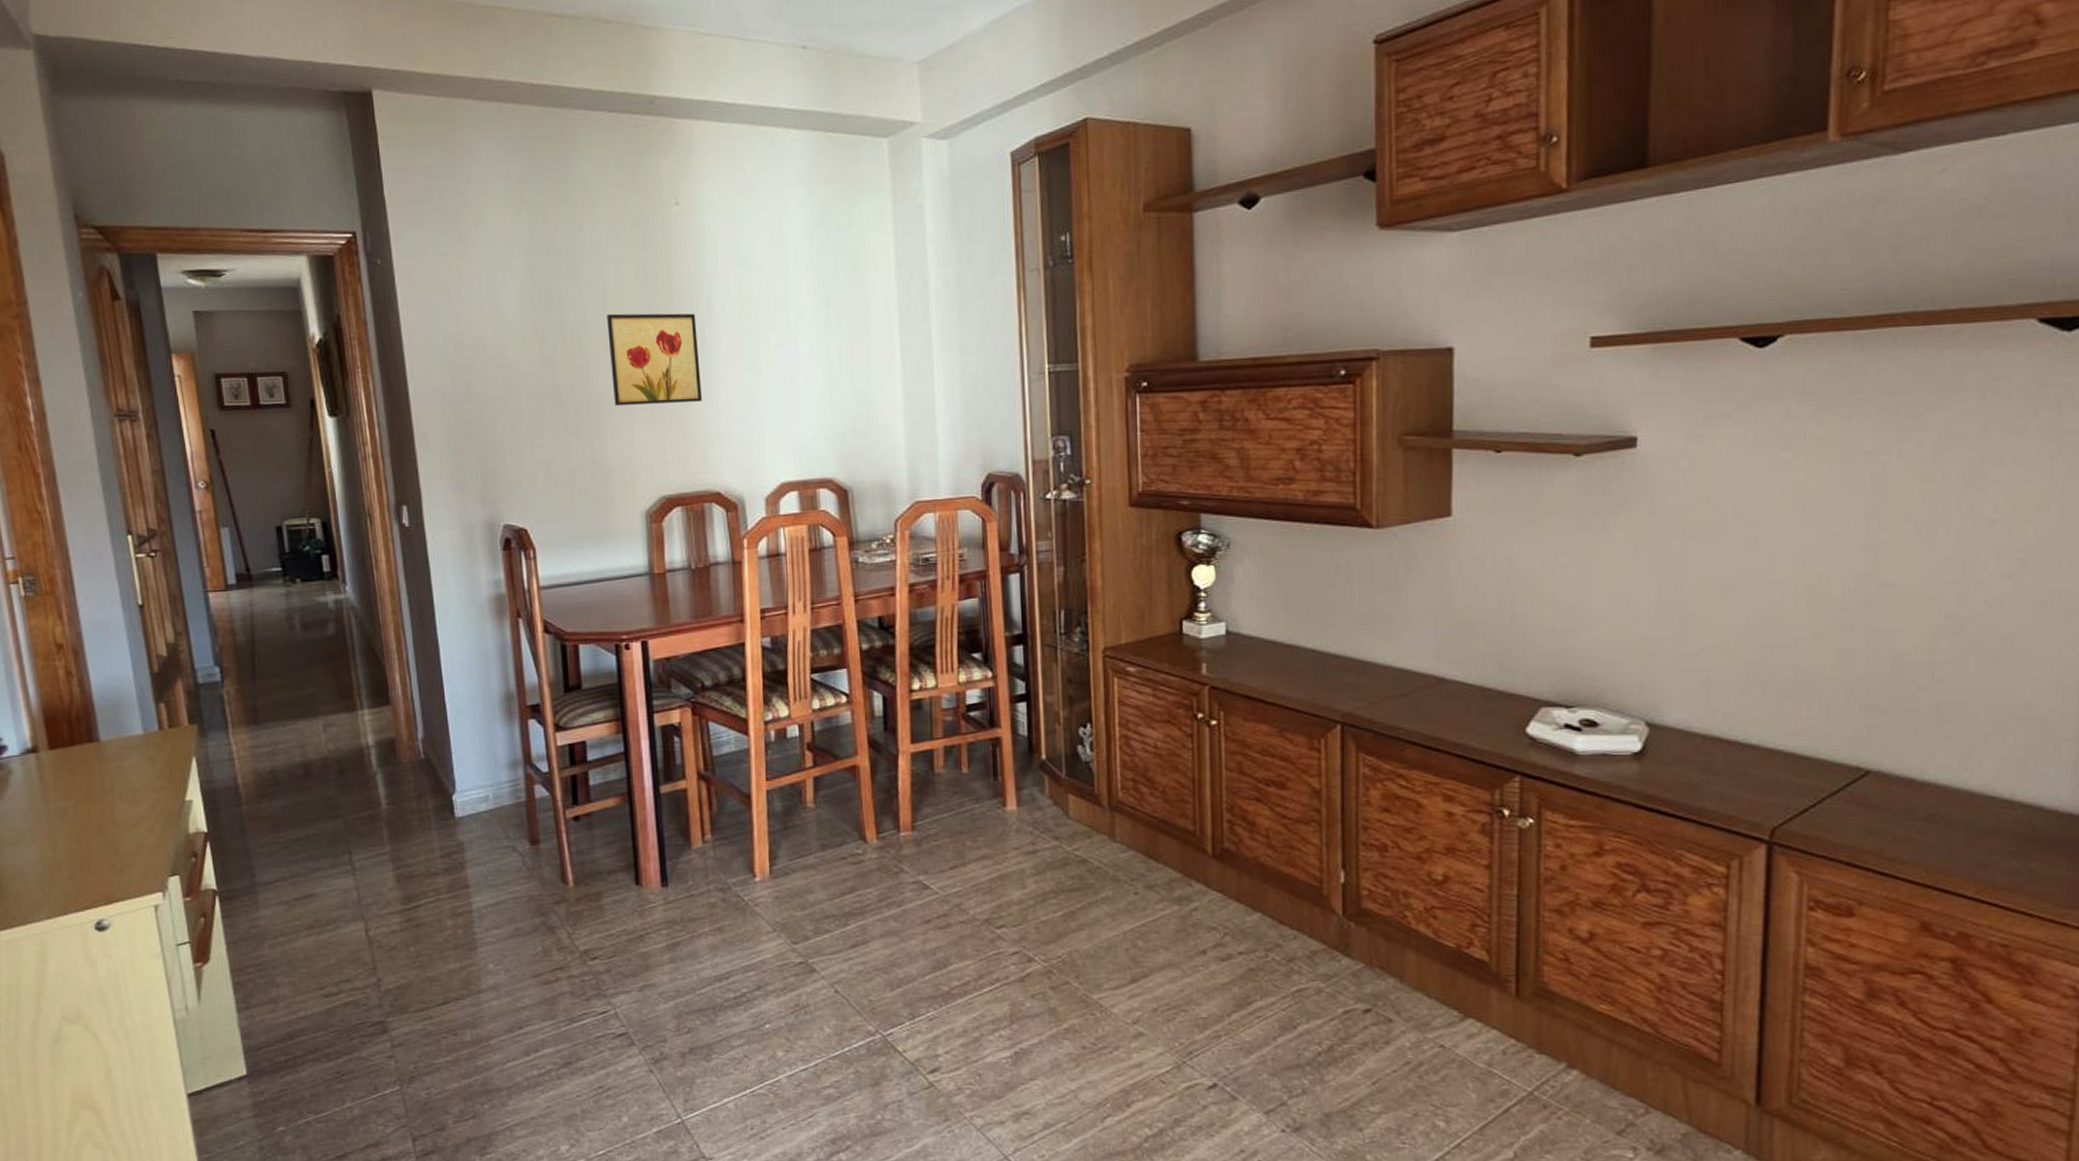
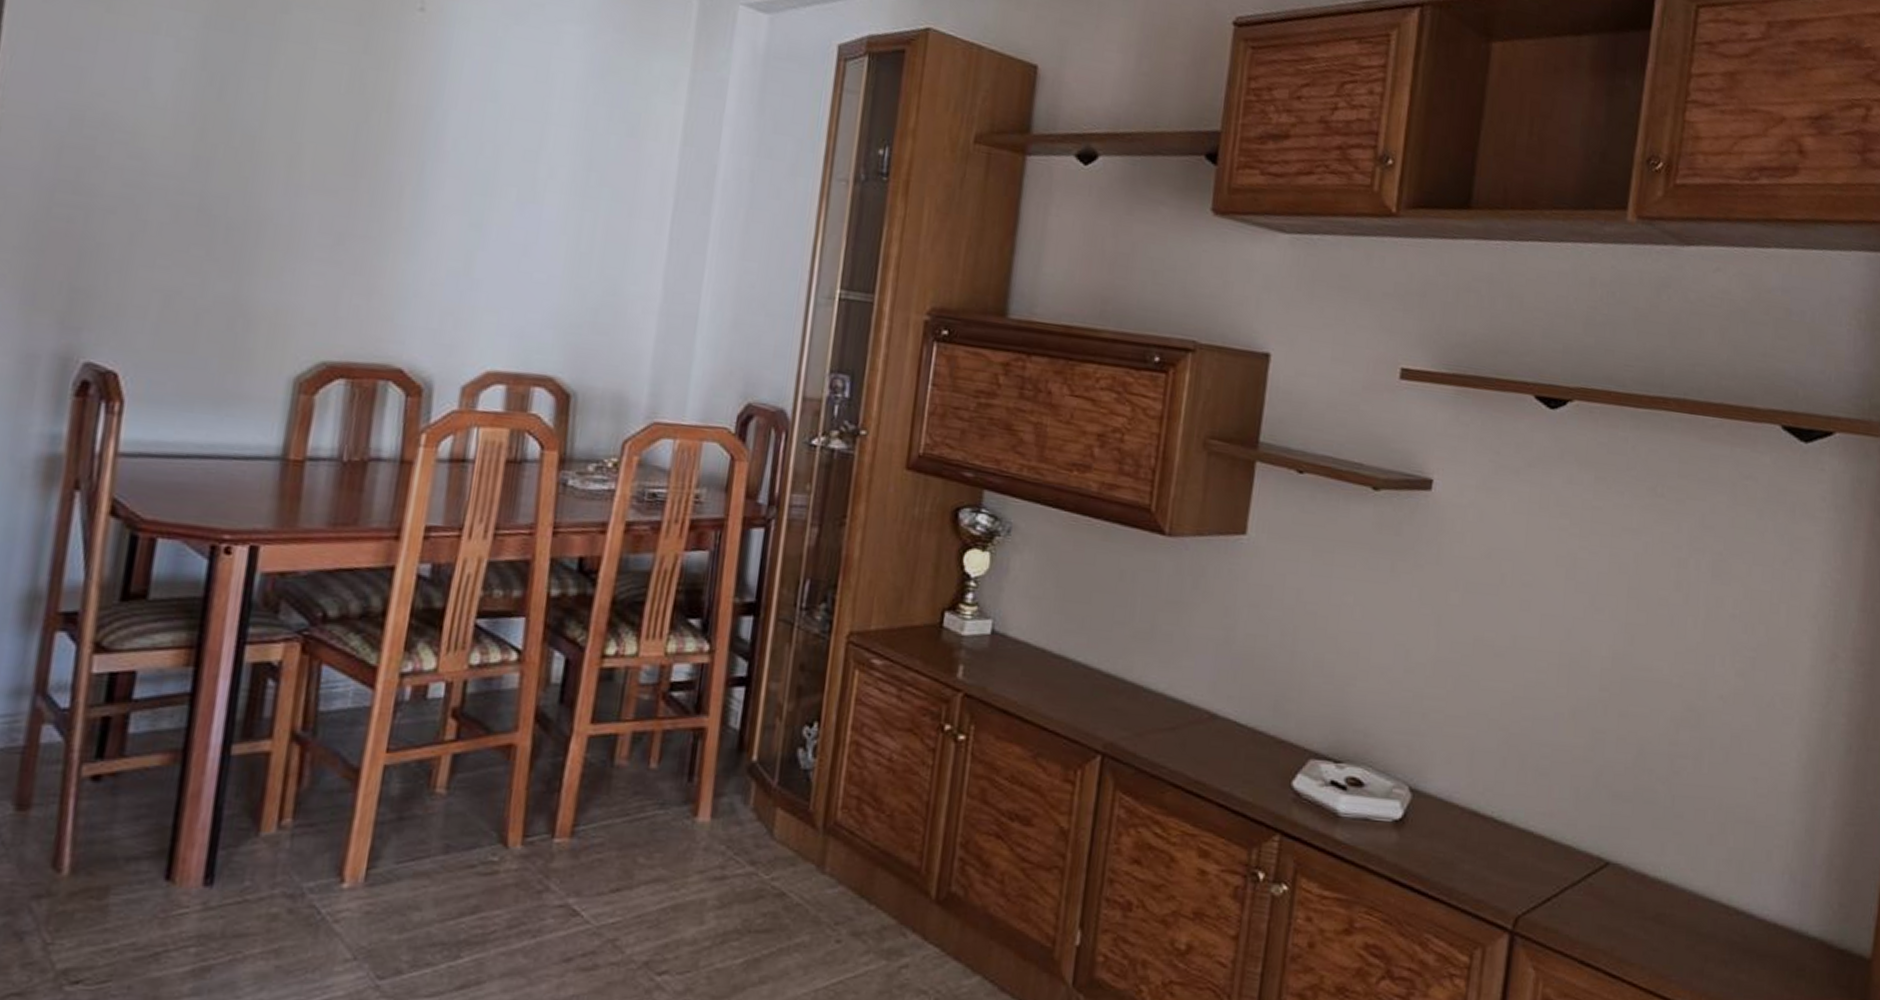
wall art: present [607,313,702,406] -> none [282,121,418,253]

